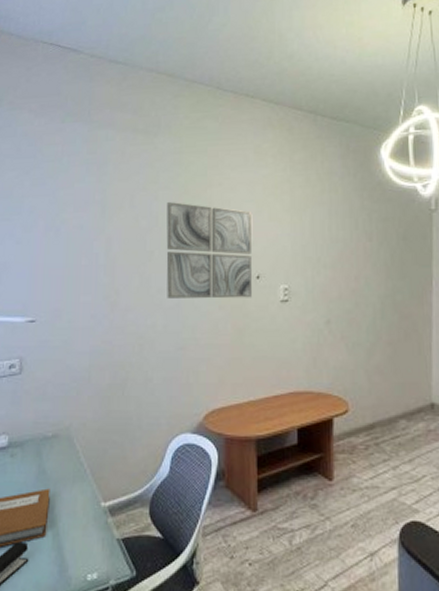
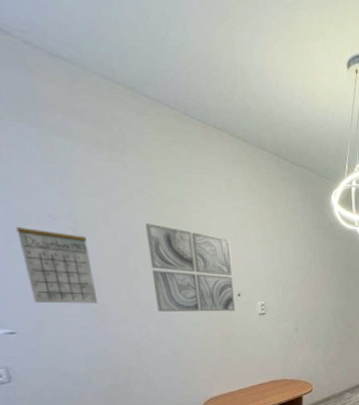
calendar: none [55,215,111,291] -> present [16,226,99,304]

